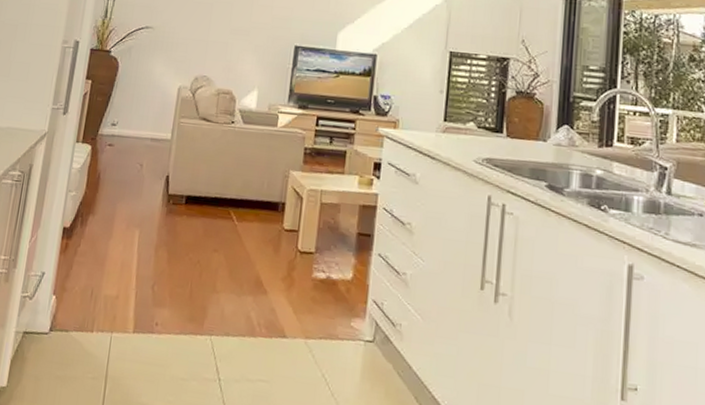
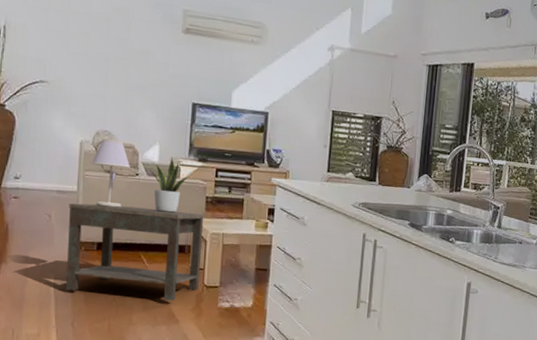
side table: none [150,151,302,267] -> present [66,203,204,301]
table lamp: none [187,84,227,159] -> present [91,138,131,208]
potted plant: none [245,103,287,165] -> present [148,156,189,213]

